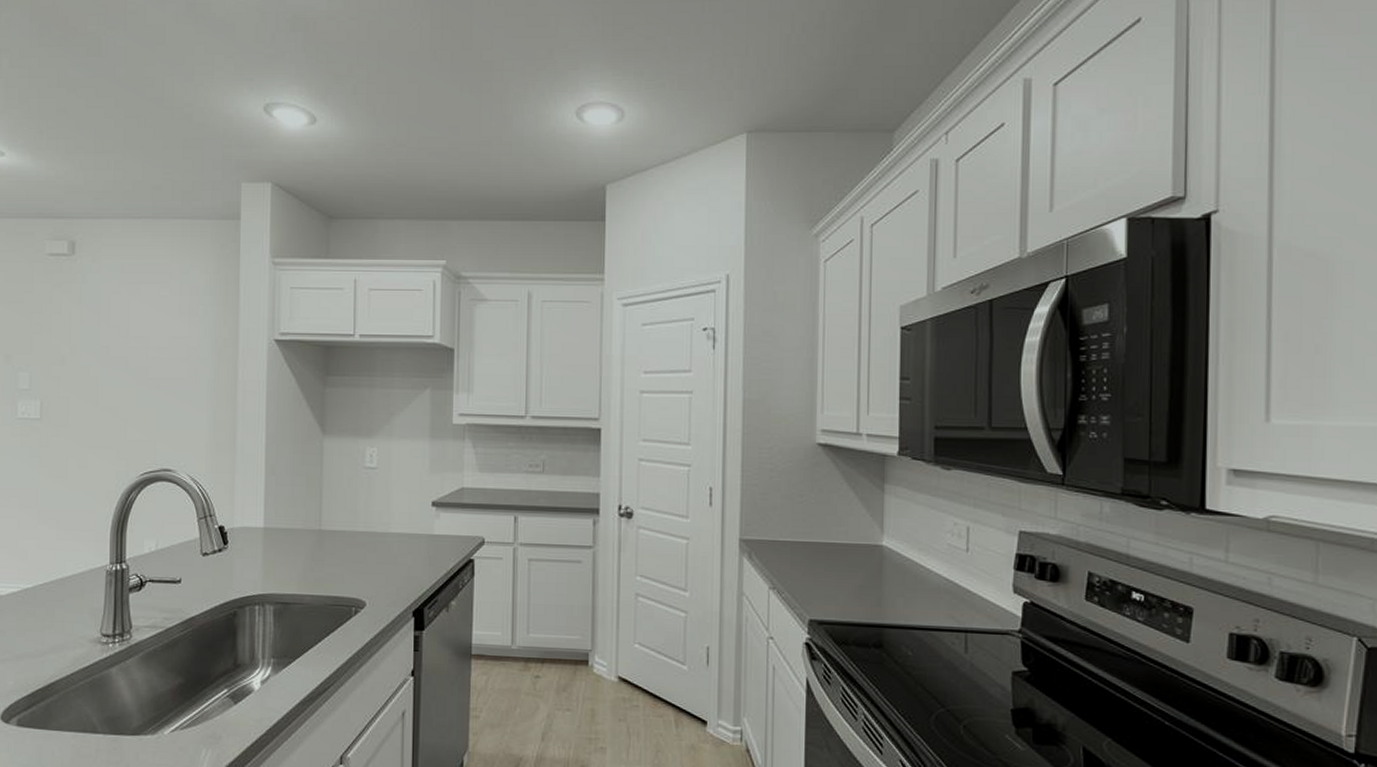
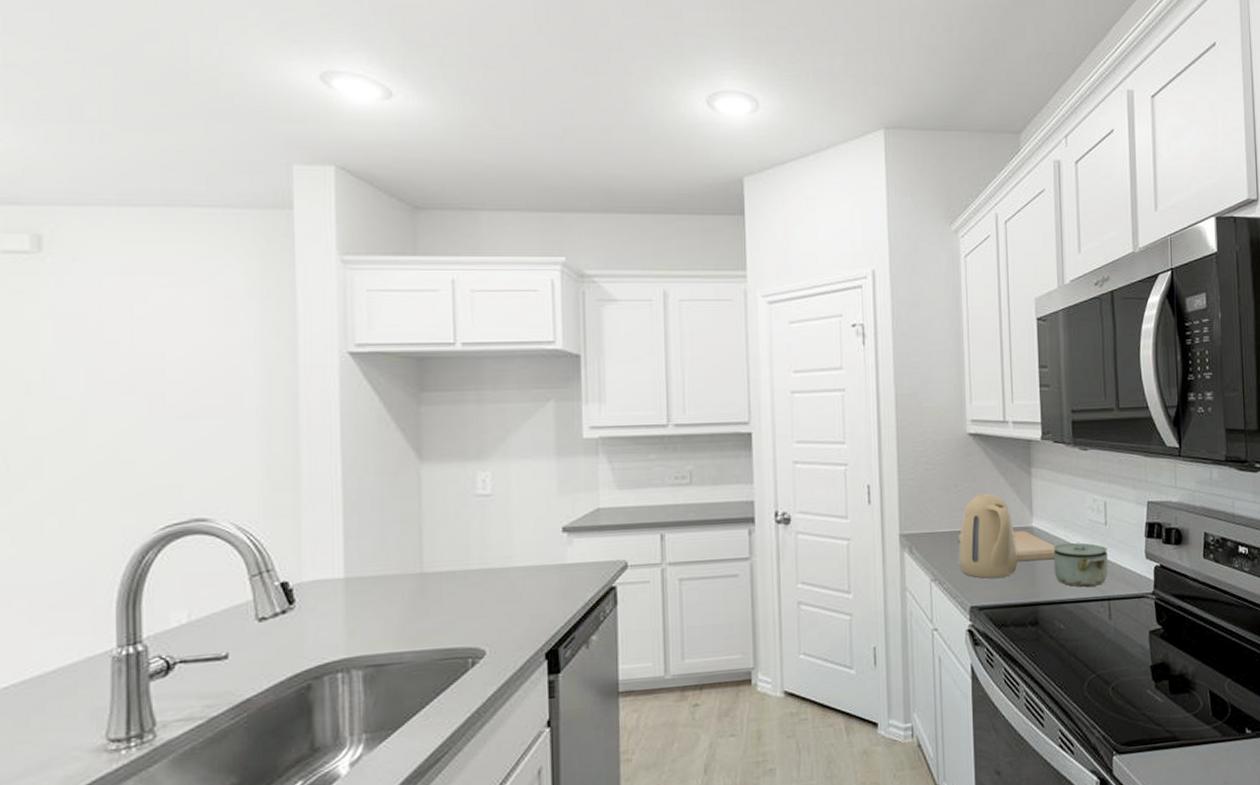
cutting board: none [799,545,907,581] -> present [957,530,1056,561]
kettle: none [800,506,864,594] -> present [959,493,1017,579]
cooking pot: none [904,566,967,615] -> present [1053,543,1108,587]

